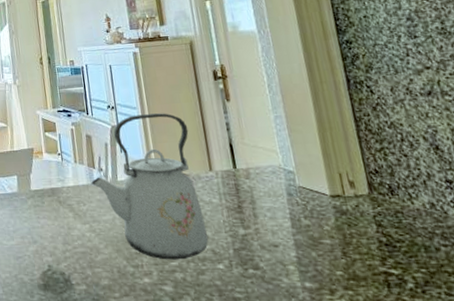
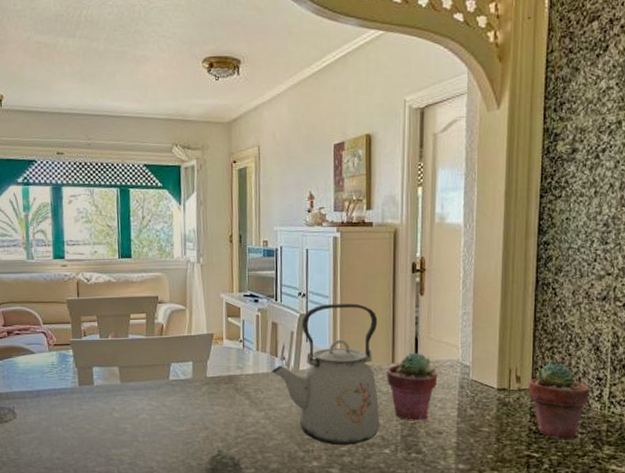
potted succulent: none [205,159,262,233] -> present [387,352,438,421]
potted succulent: none [365,165,443,253] -> present [528,362,590,439]

